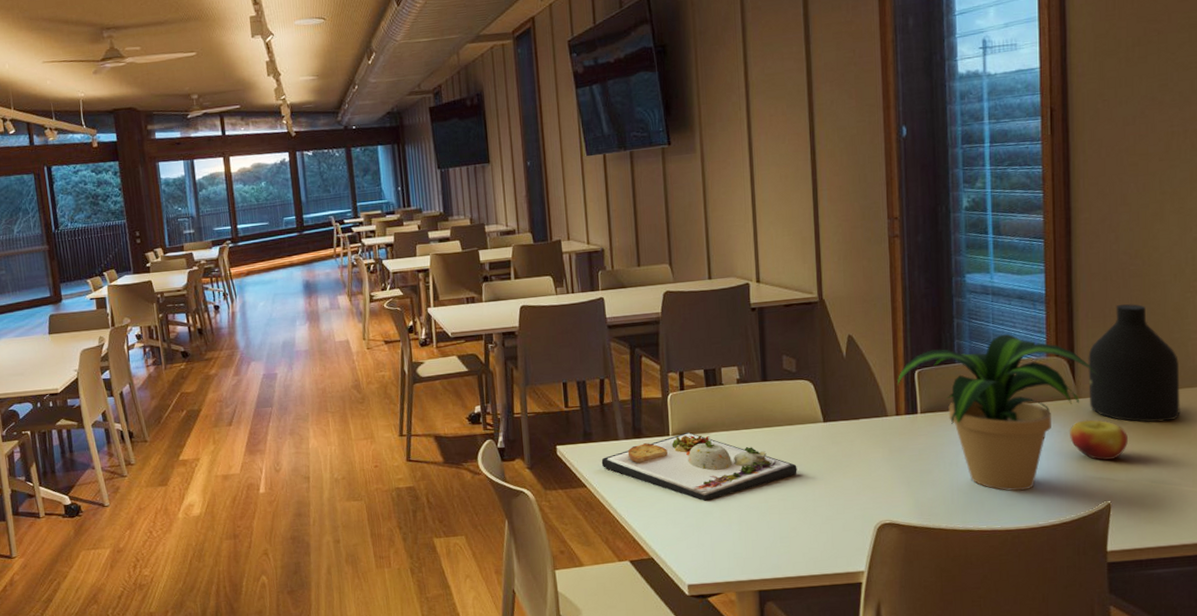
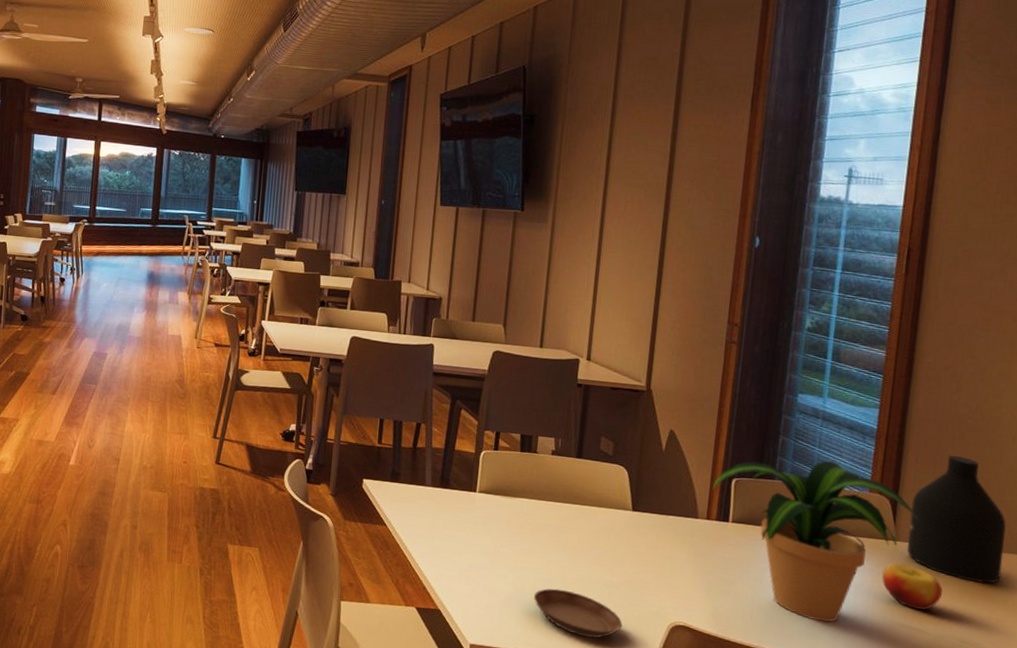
dinner plate: present [601,432,797,501] -> none [404,492,599,565]
saucer: none [741,513,831,554] -> present [533,588,623,638]

